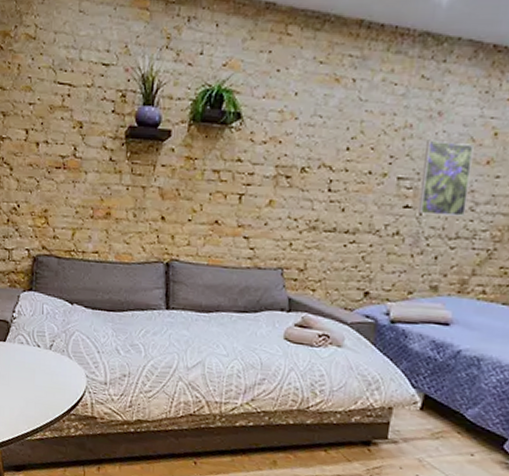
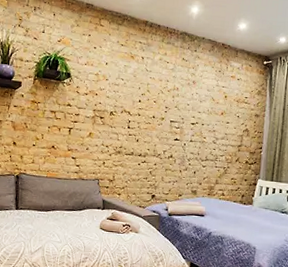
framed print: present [418,139,474,216] -> none [183,98,214,146]

